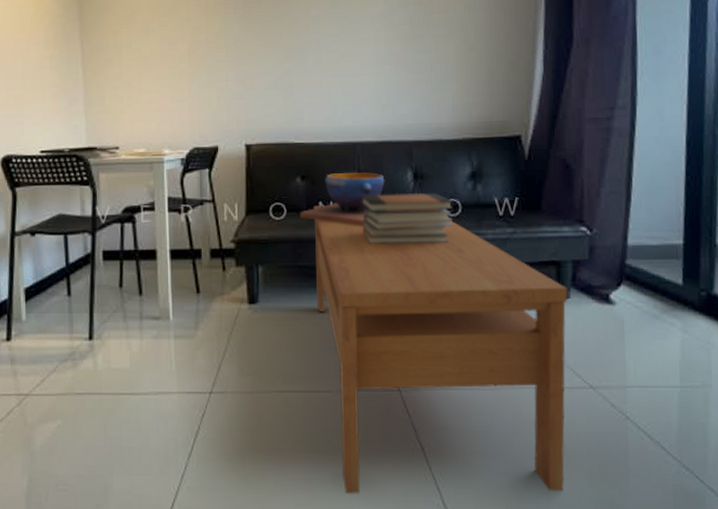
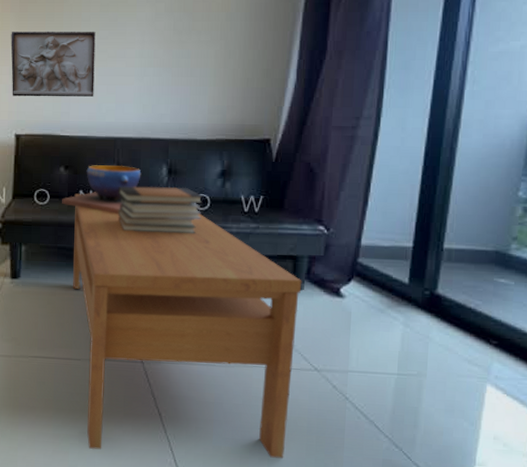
wall relief: none [235,29,329,104] -> present [10,31,96,97]

